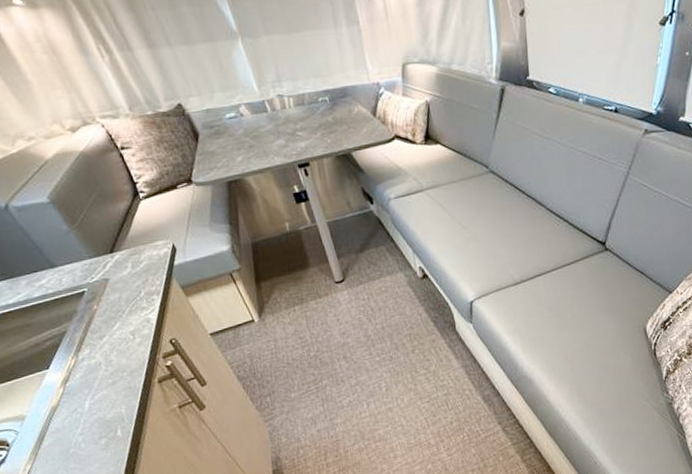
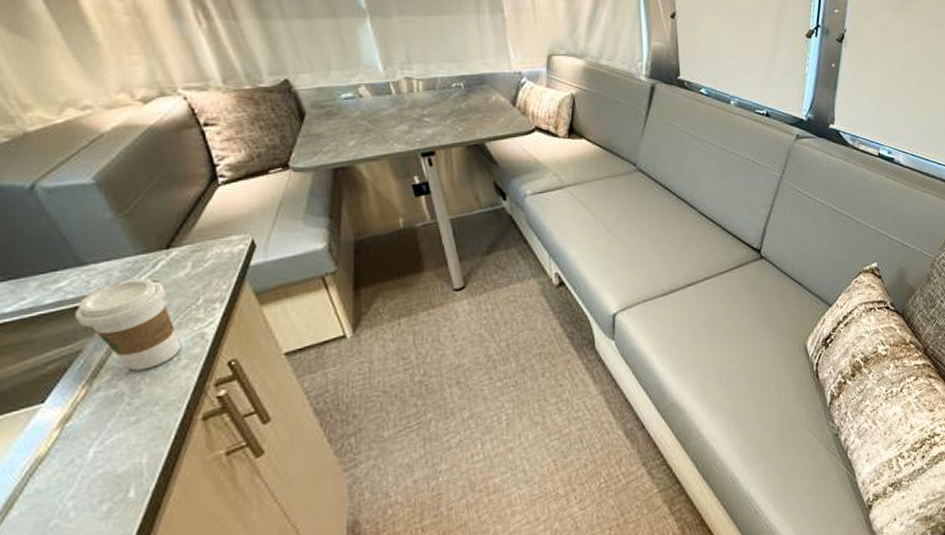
coffee cup: none [55,276,135,347] -> present [74,278,182,371]

